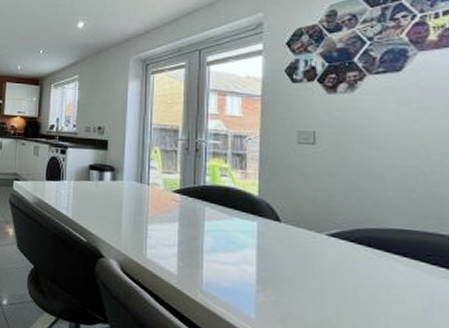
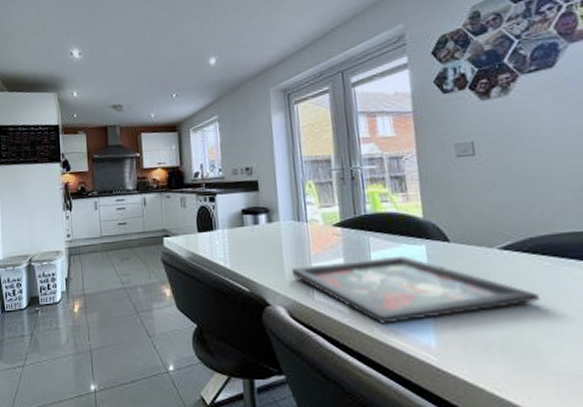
decorative tray: none [128,225,360,292] -> present [291,255,540,324]

